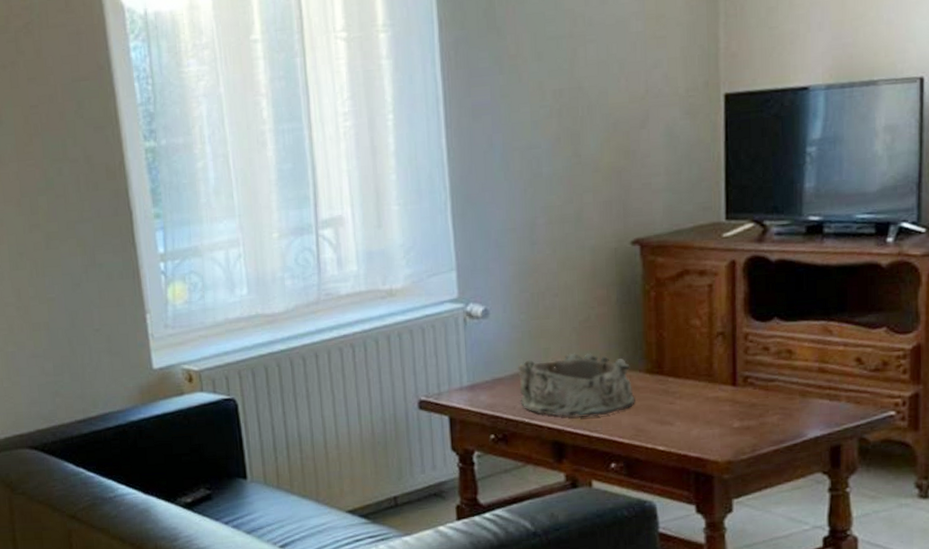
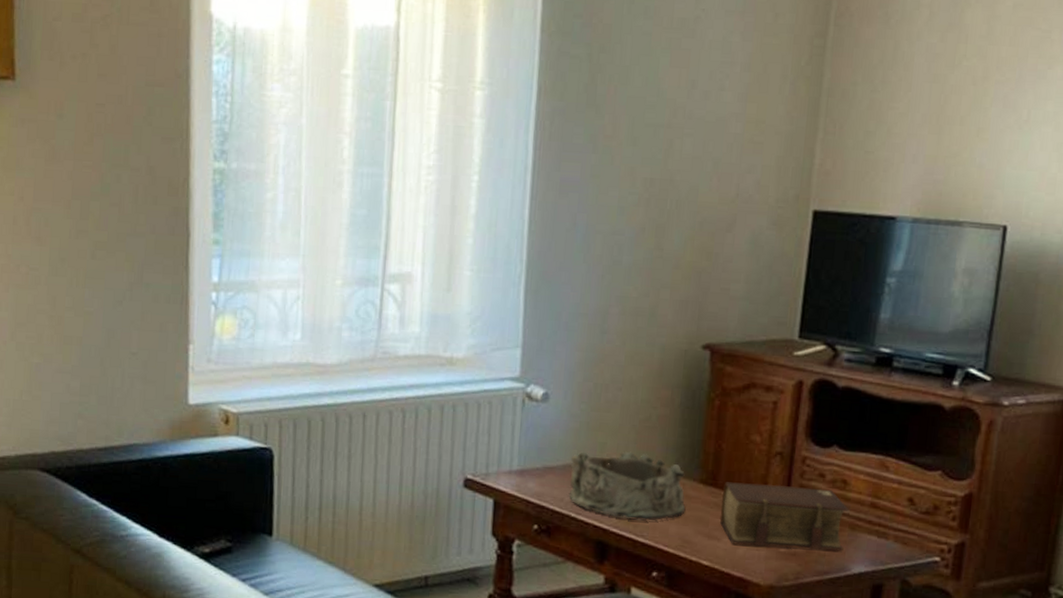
bible: none [669,361,797,427] -> present [720,482,849,550]

